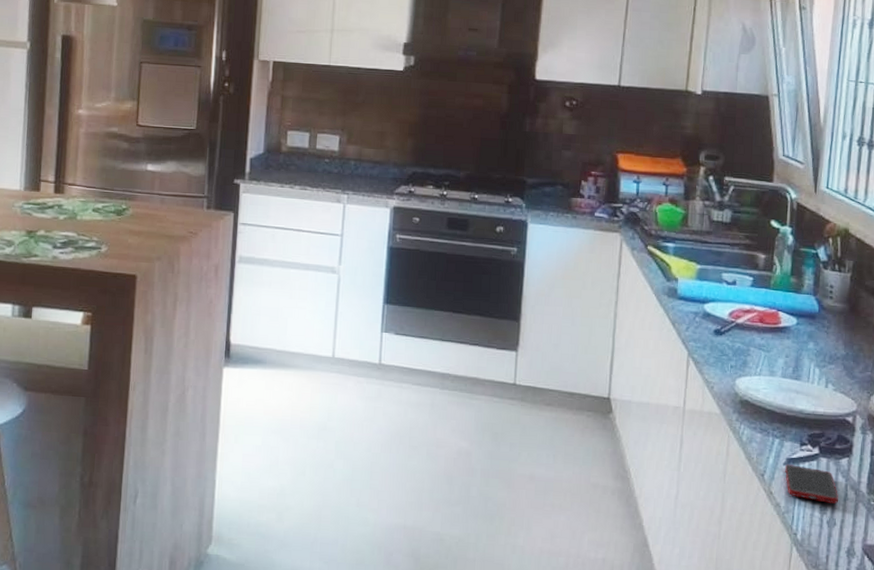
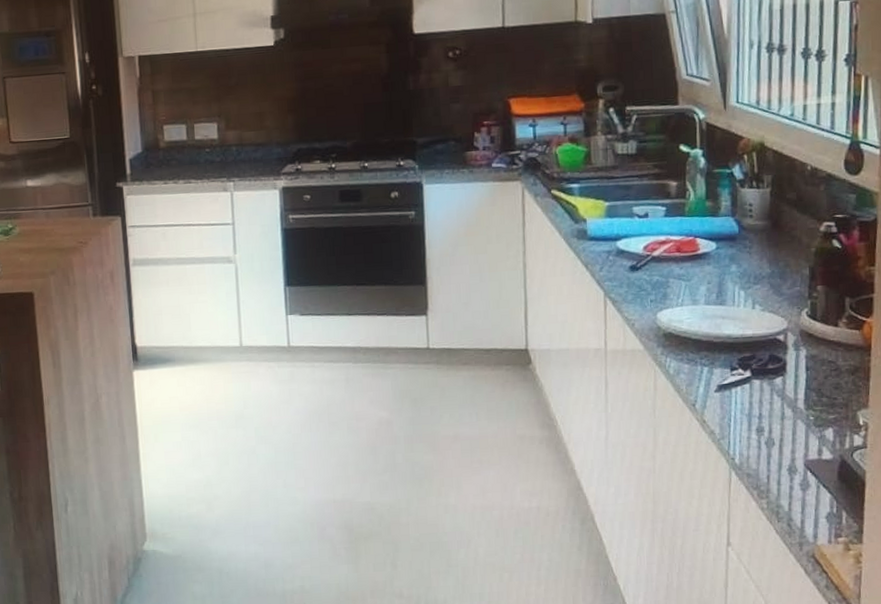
cell phone: present [785,464,838,504] -> none [717,391,775,424]

